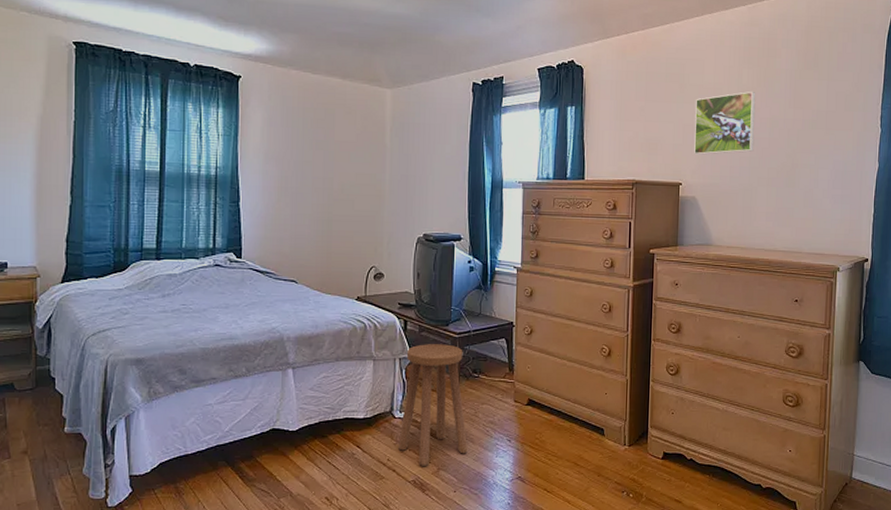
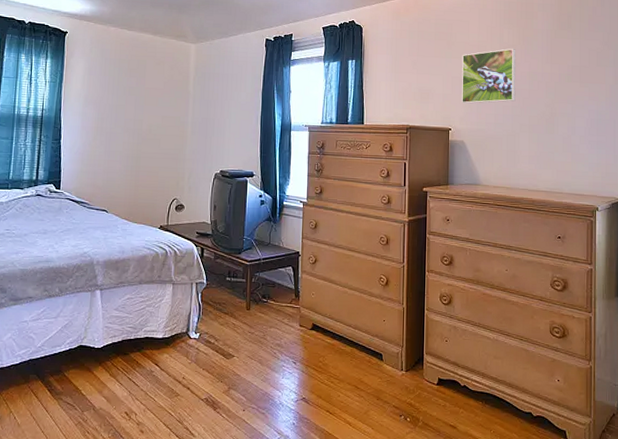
stool: present [398,344,468,466] -> none [193,270,257,385]

